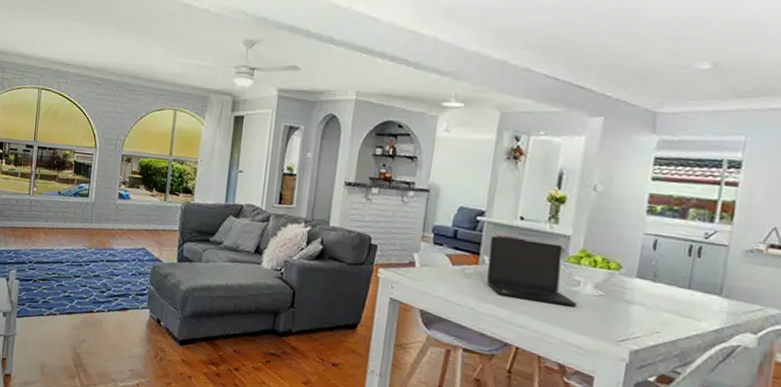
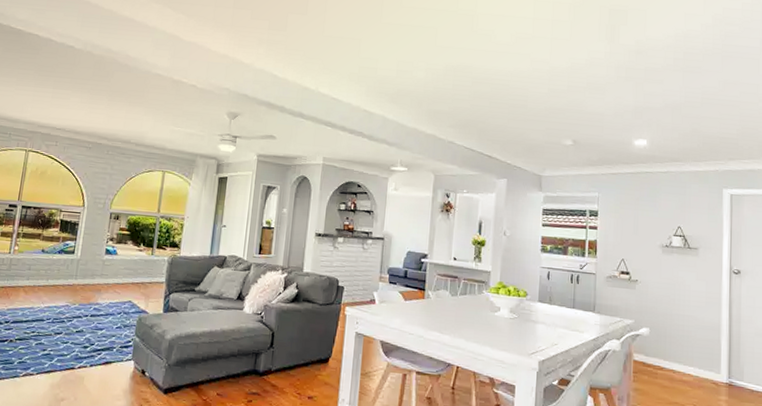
laptop: present [486,235,578,307] -> none [431,274,499,329]

